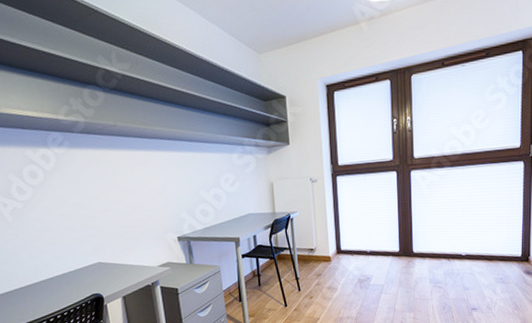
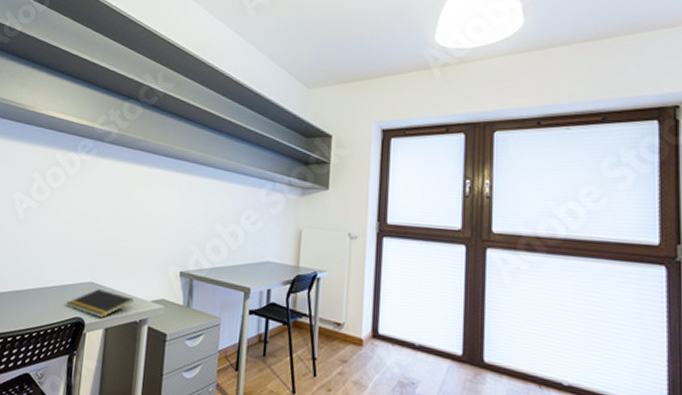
notepad: none [81,266,142,290] -> present [66,289,134,319]

